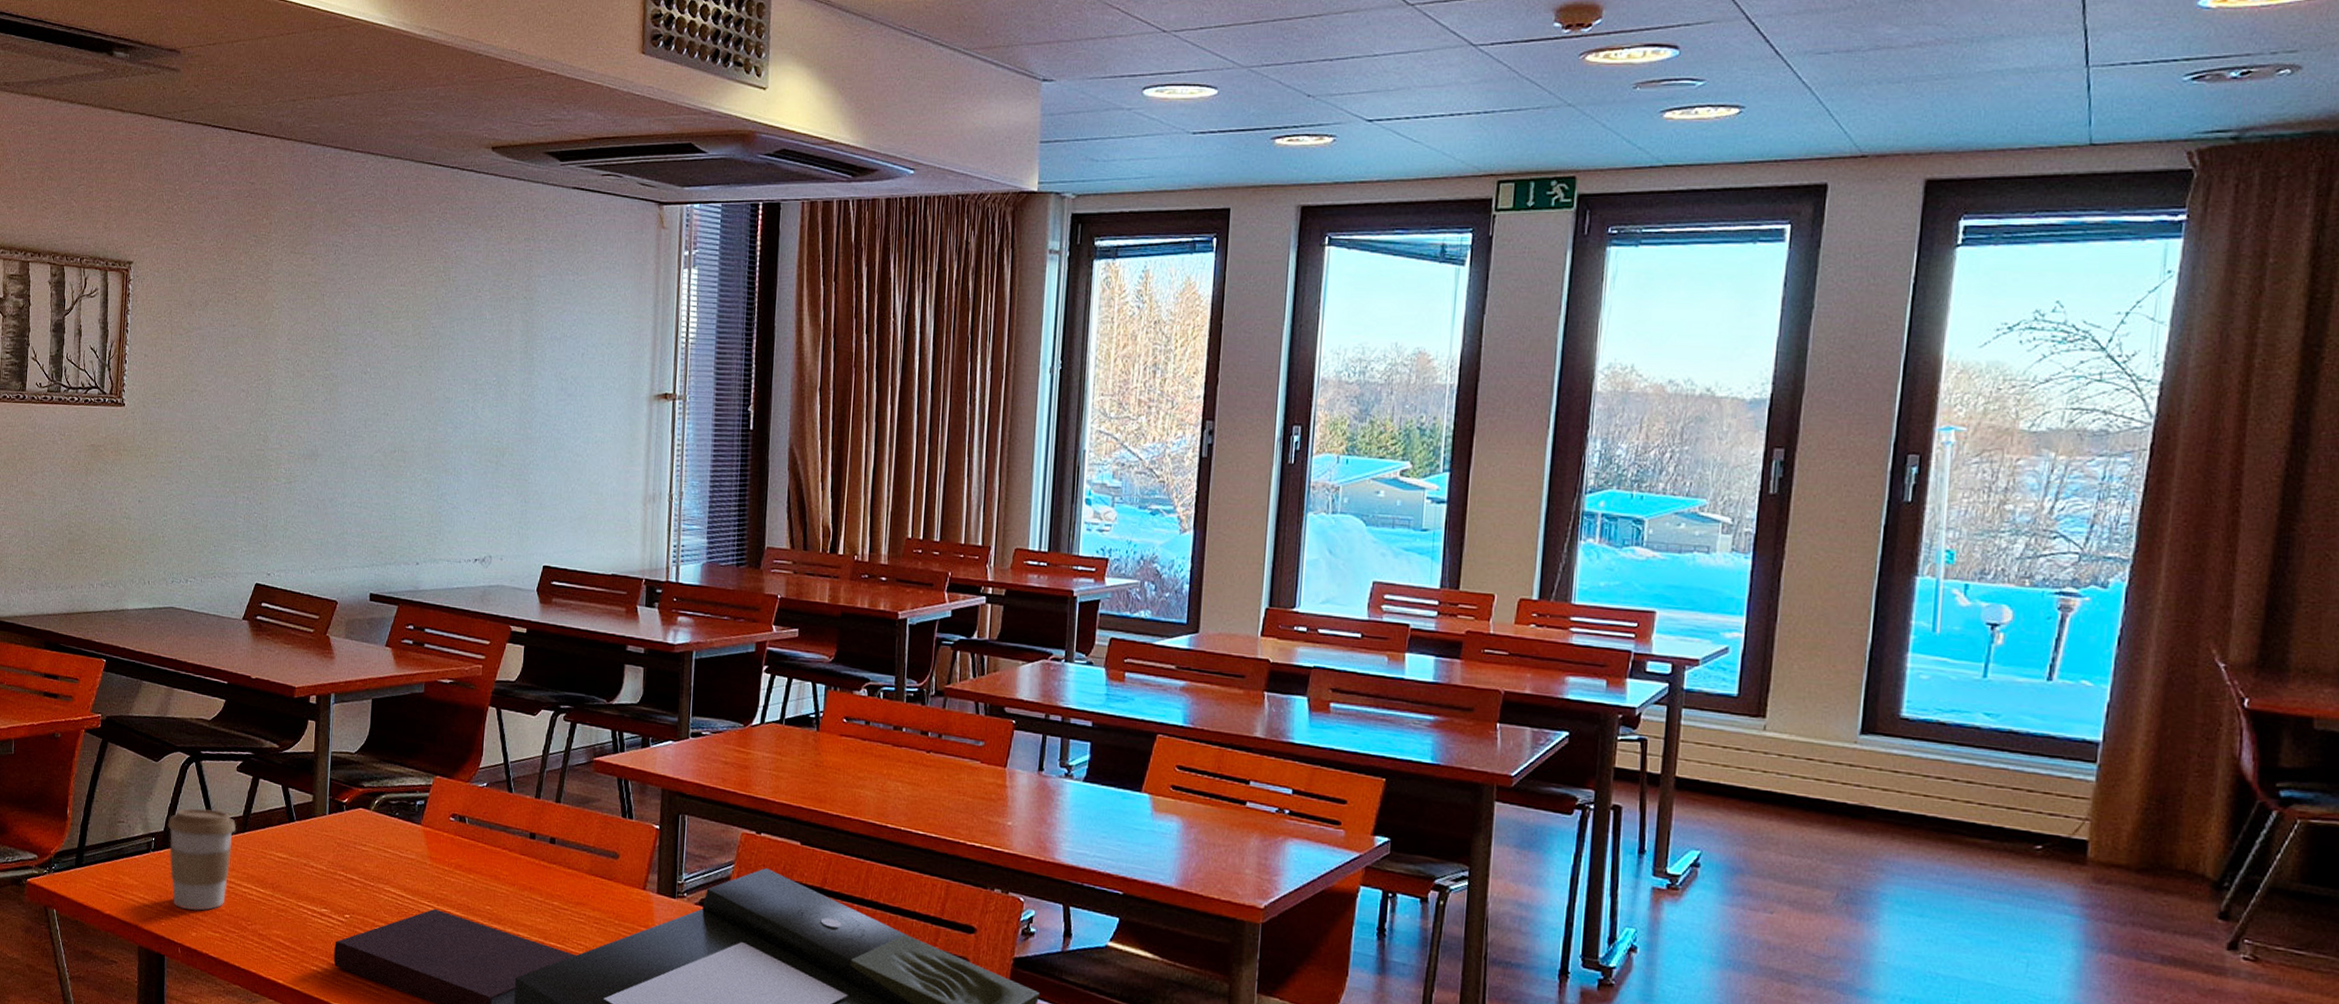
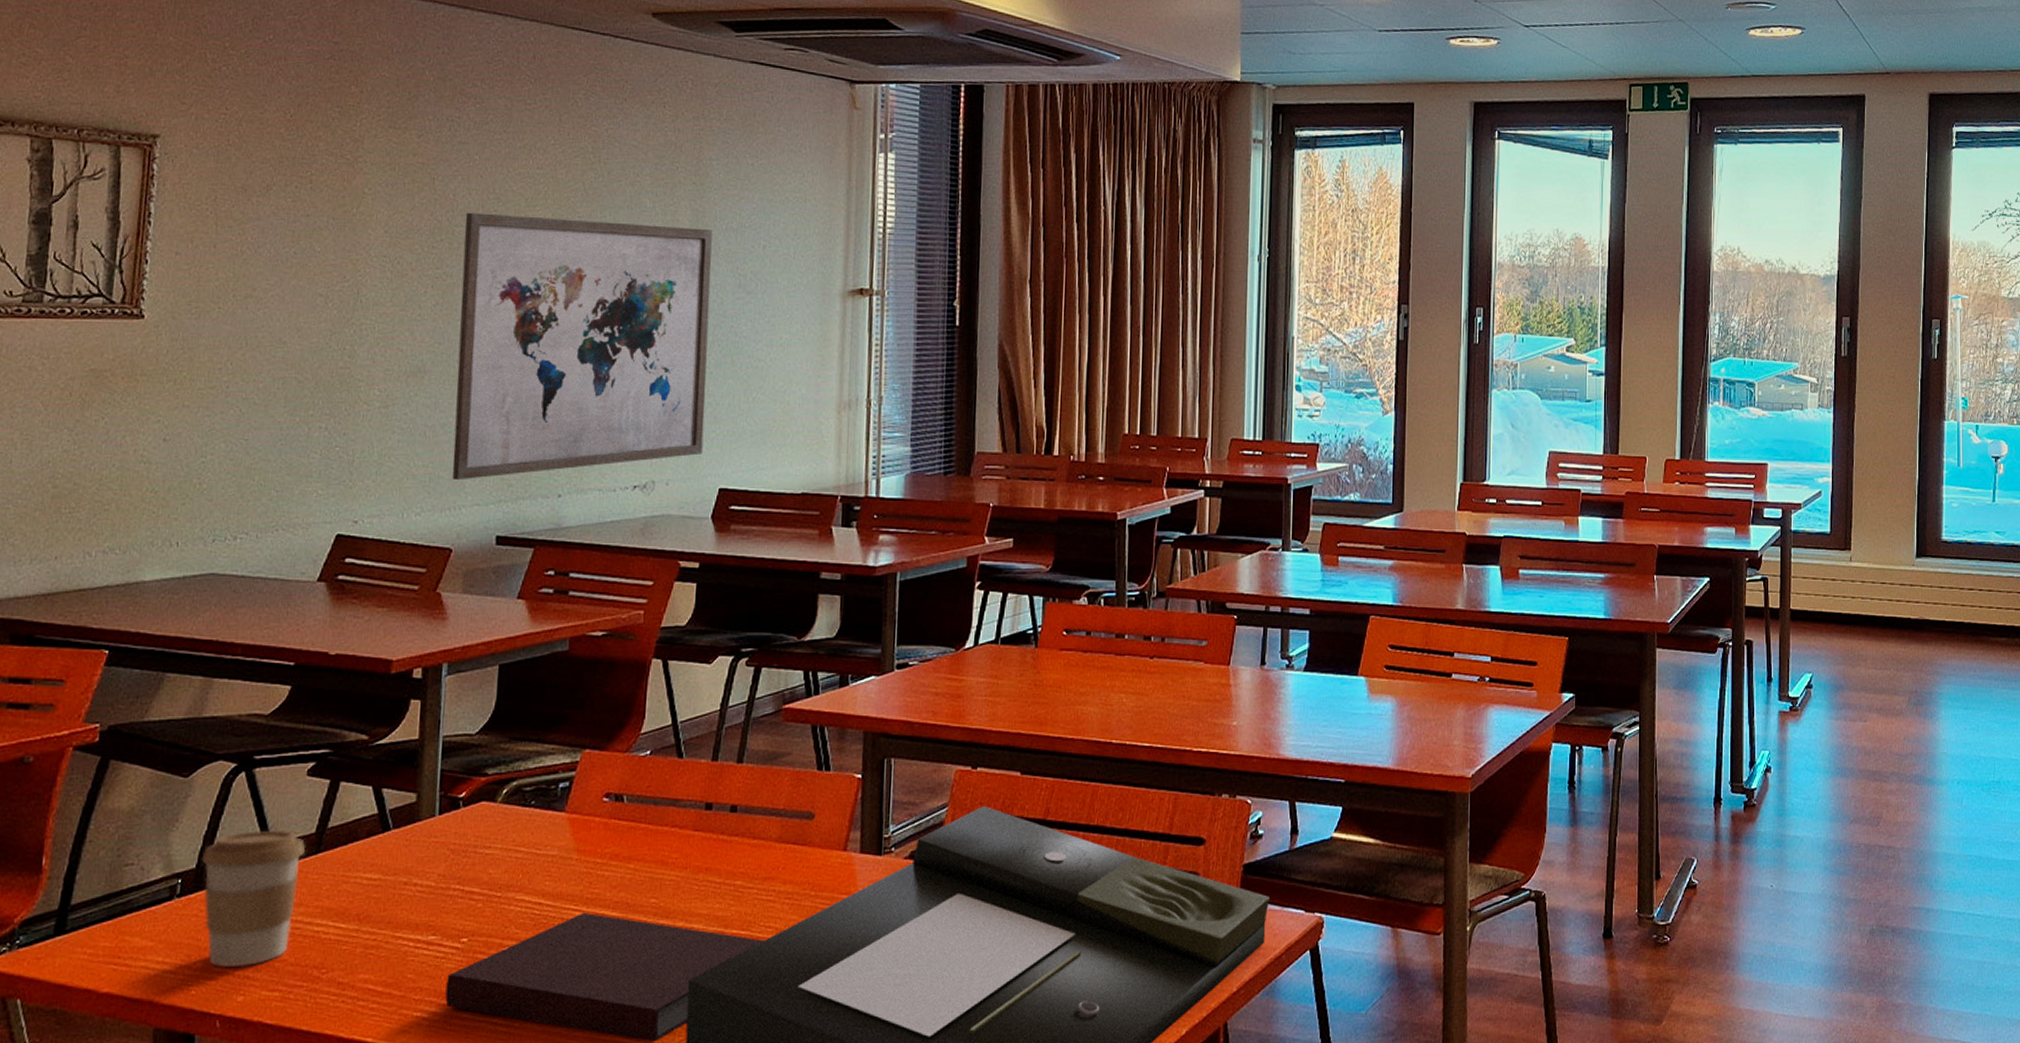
wall art: none [337,323,540,546] -> present [452,212,712,481]

